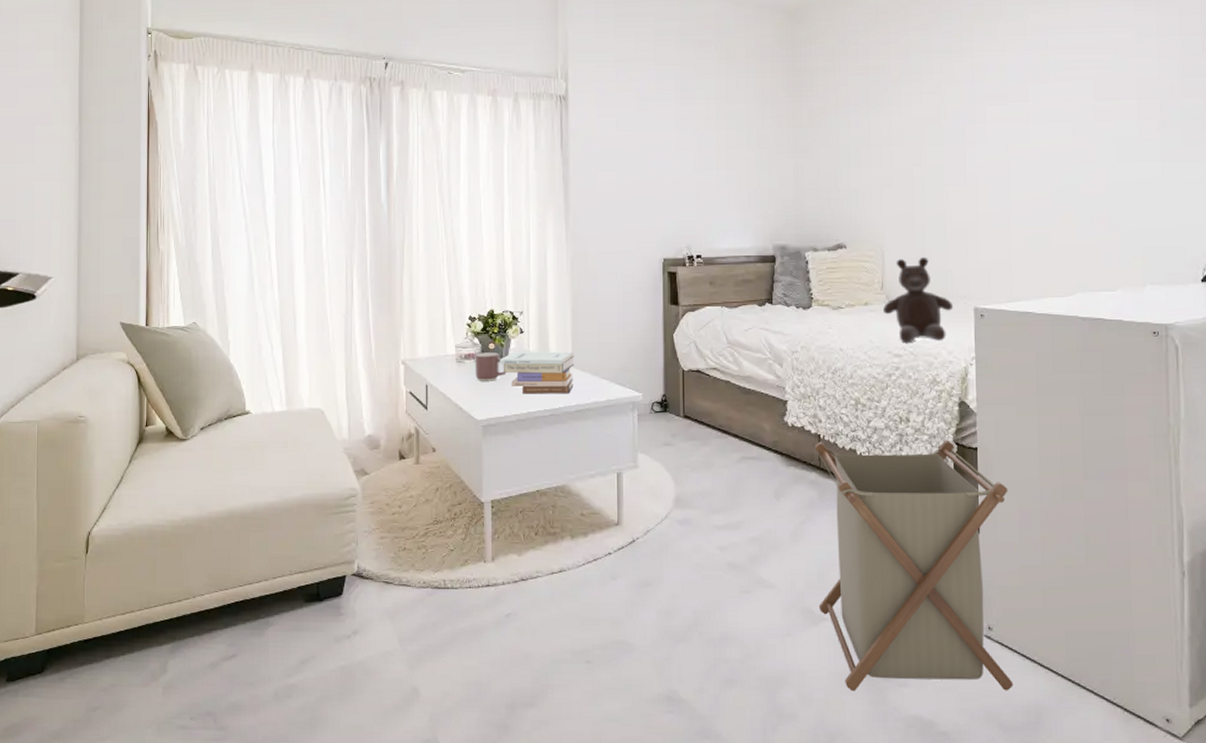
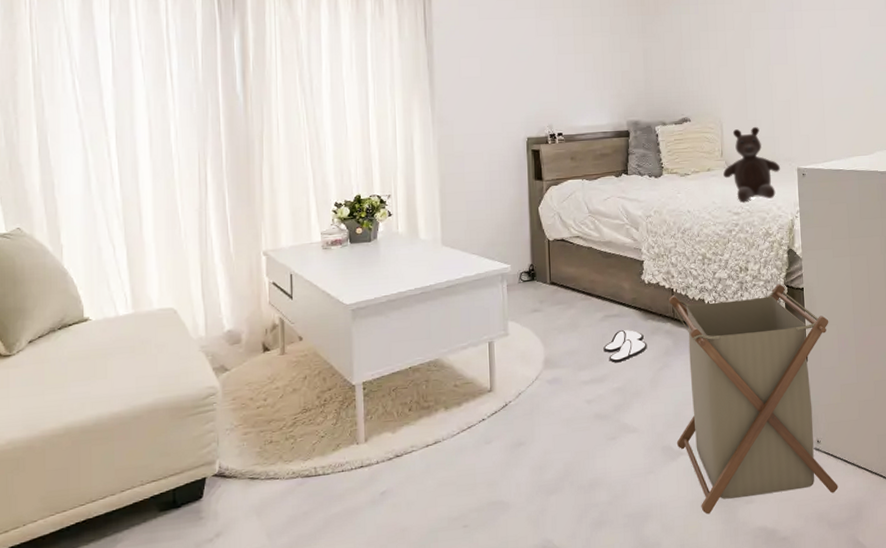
mug: present [475,353,507,381] -> none [342,237,375,266]
books: present [499,351,574,394] -> none [367,230,444,275]
slippers: none [739,474,789,510] -> present [603,329,648,363]

